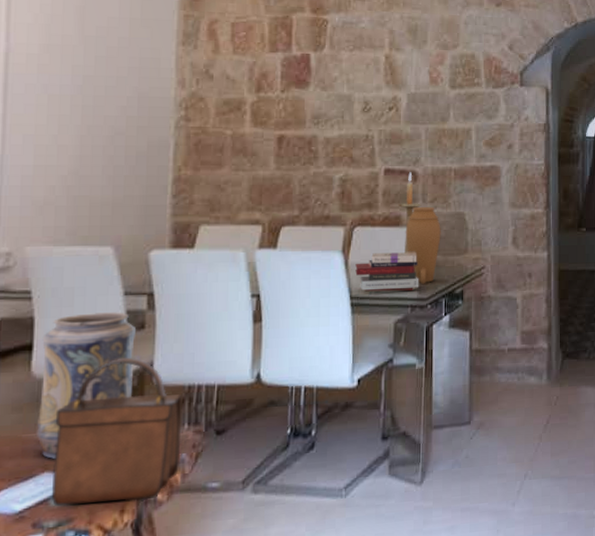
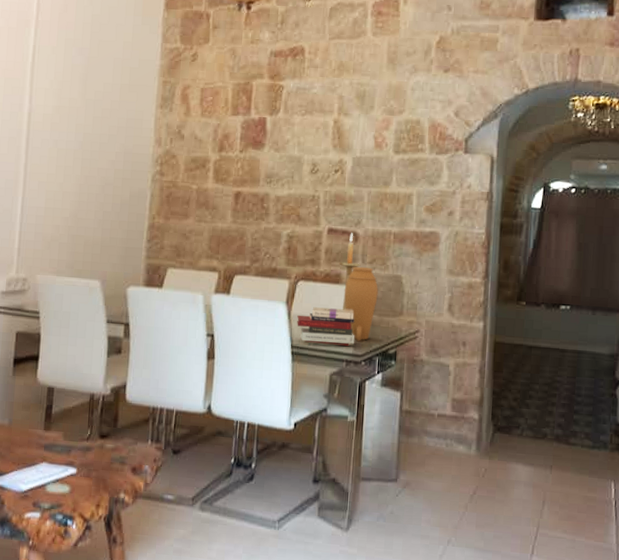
decorative vase: present [35,312,135,460] -> none [38,335,114,454]
handbag: present [51,357,184,506] -> none [47,376,149,500]

